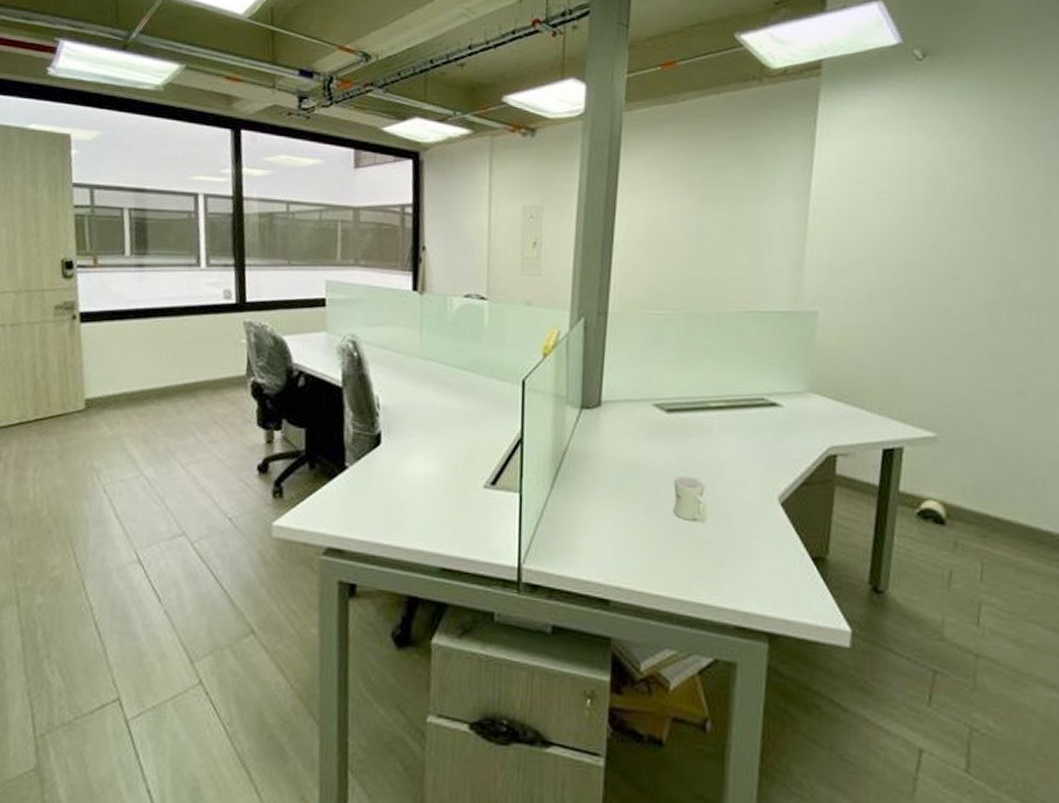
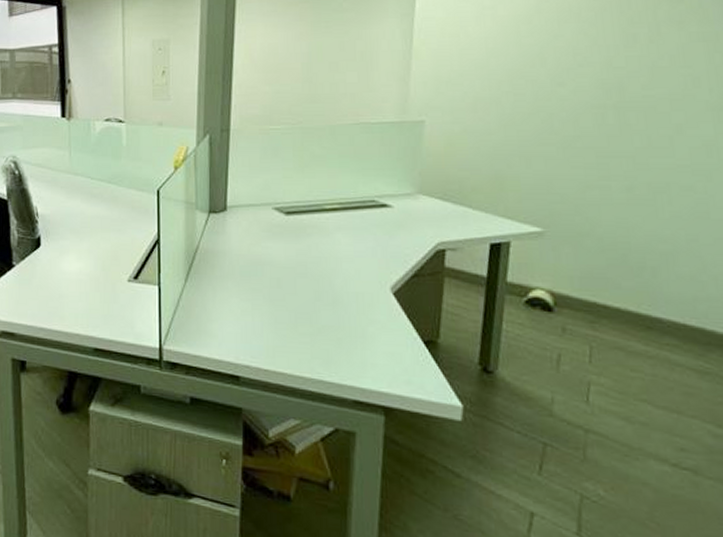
mug: present [673,476,708,523] -> none [293,270,326,311]

